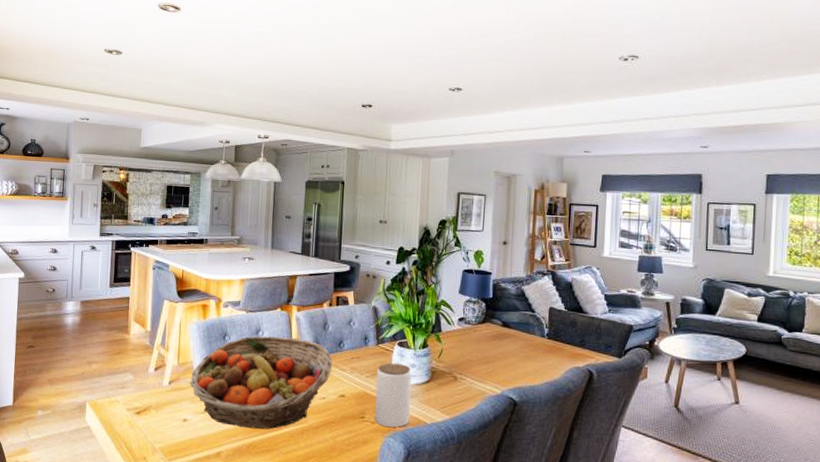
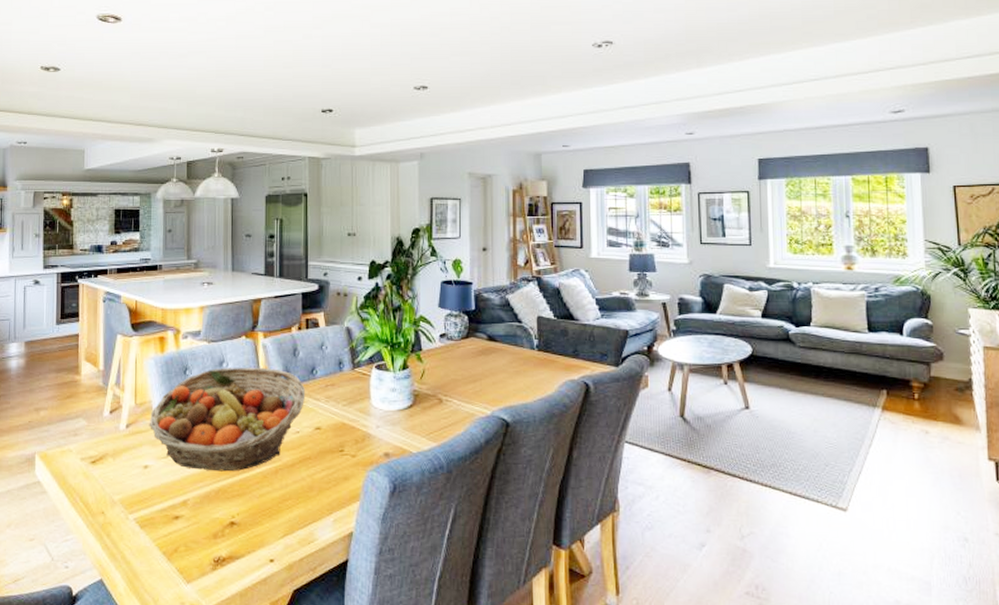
jar: present [374,363,412,428] -> none [354,388,394,459]

